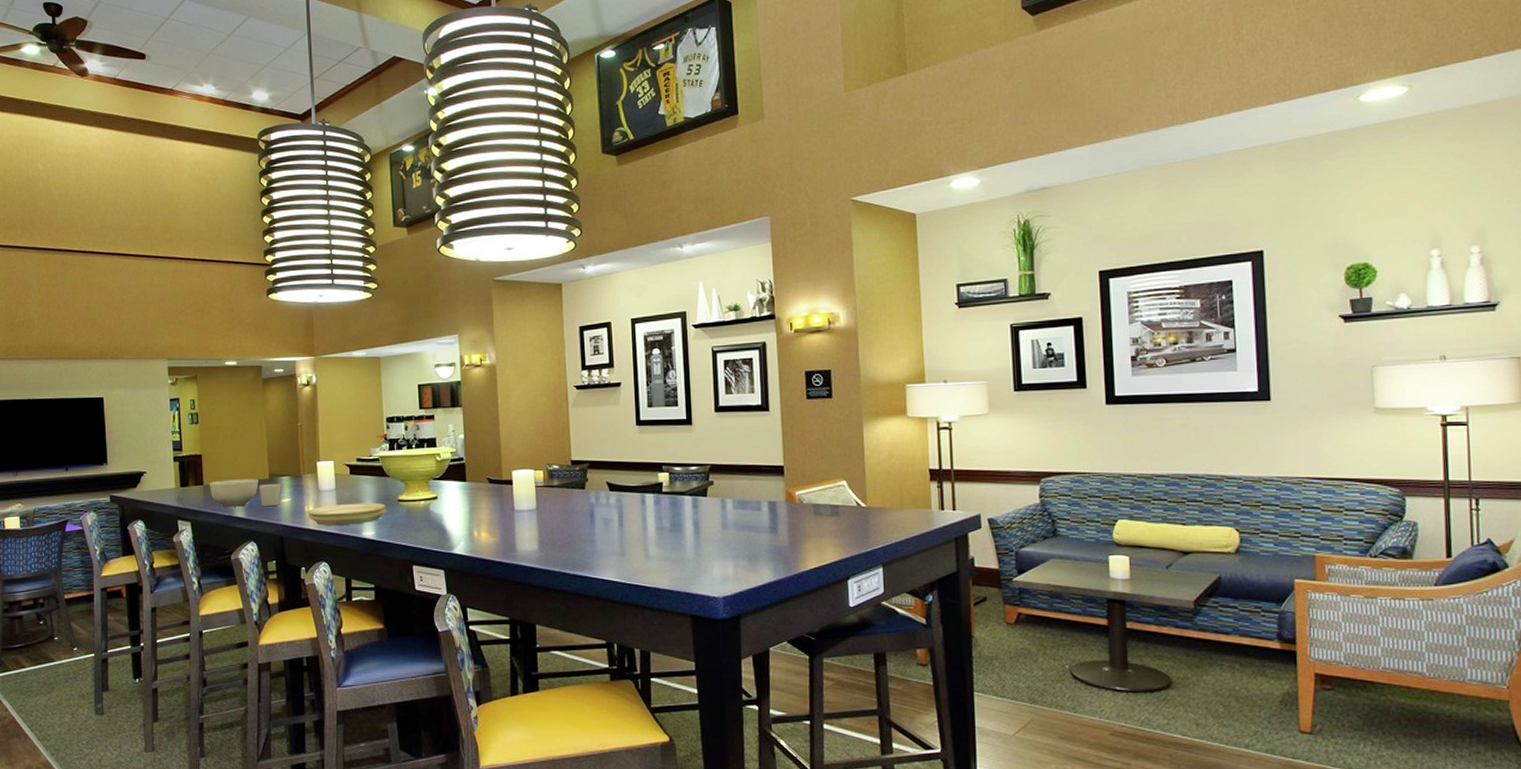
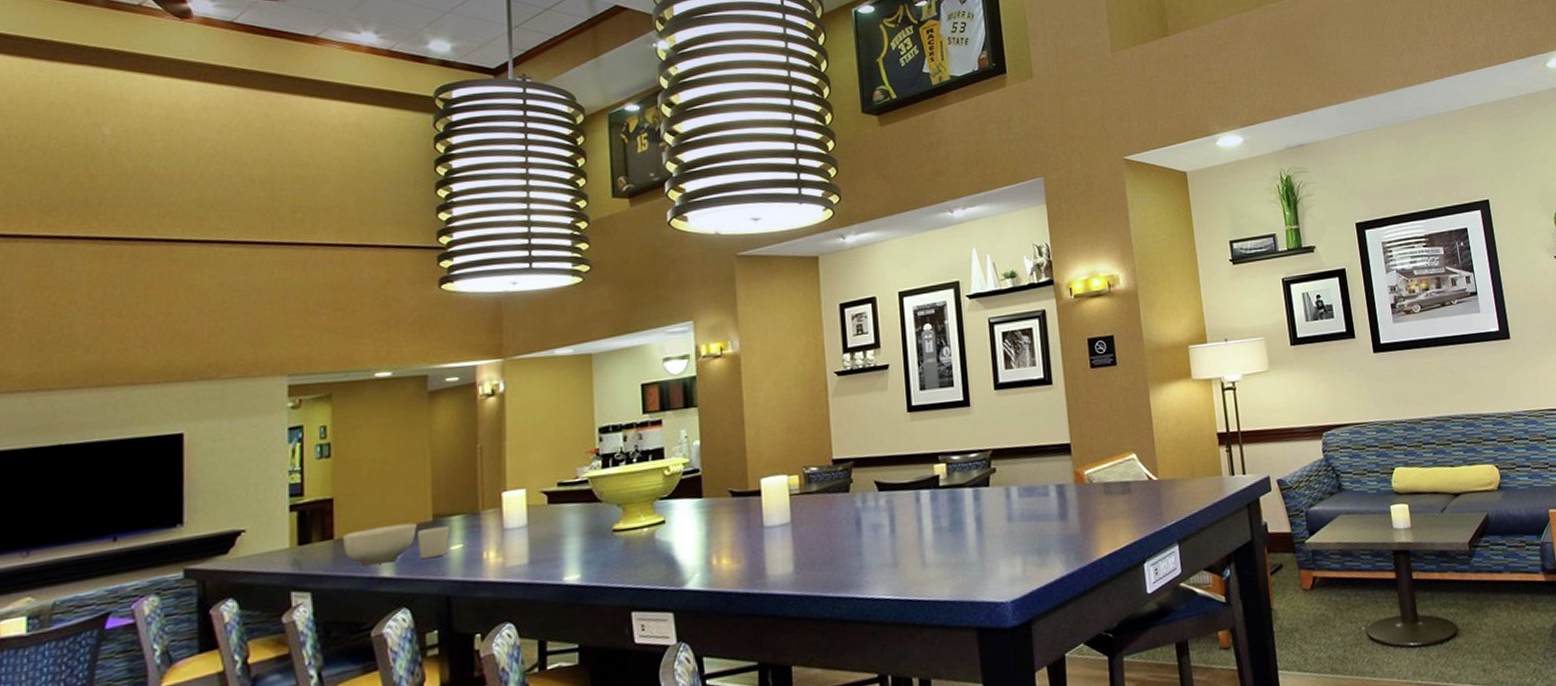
plate: present [307,502,387,525] -> none [487,537,597,575]

